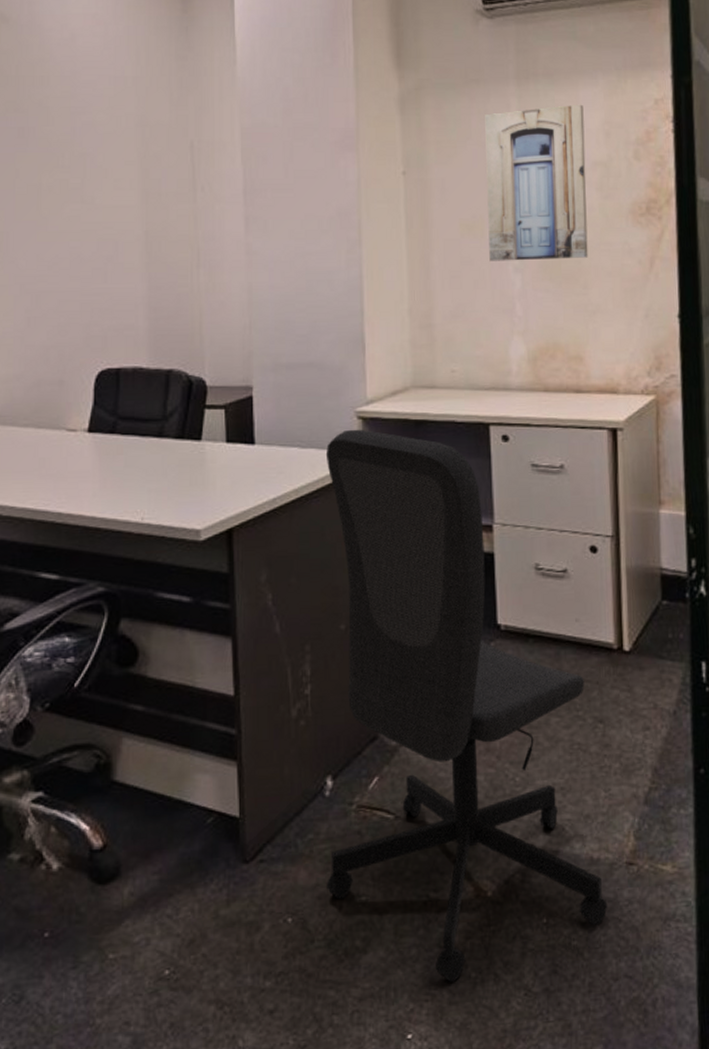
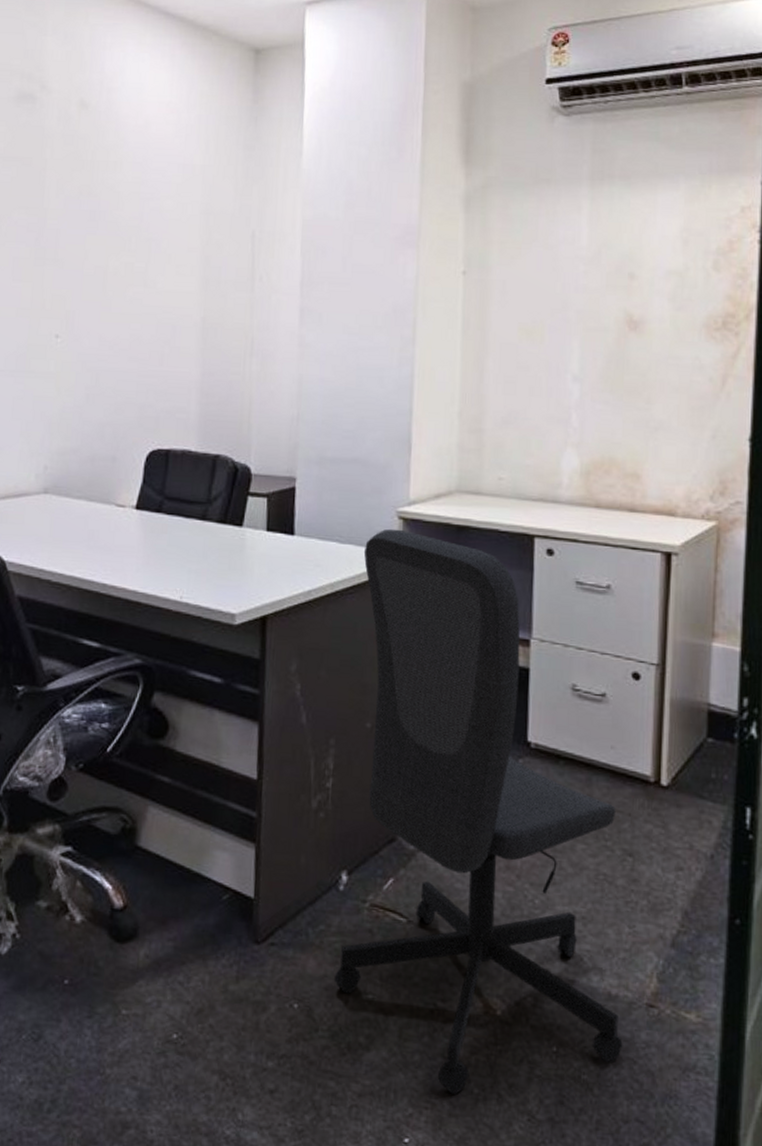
wall art: present [485,104,588,261] -> none [547,209,661,371]

